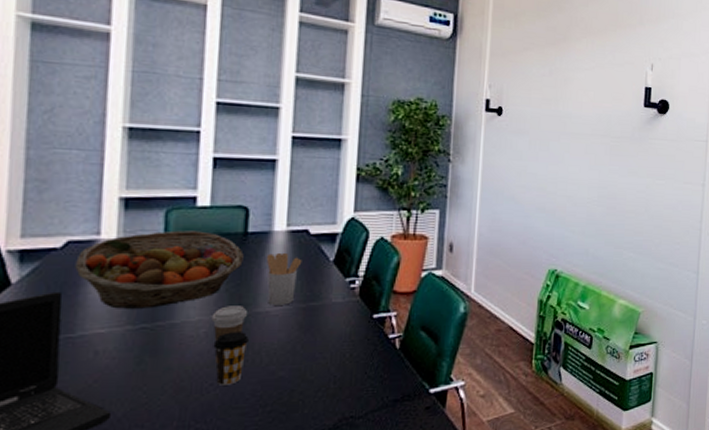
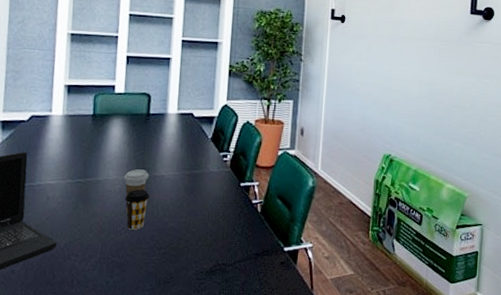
fruit basket: present [75,230,244,309] -> none [36,110,147,168]
utensil holder: present [267,252,302,305] -> none [163,130,188,171]

